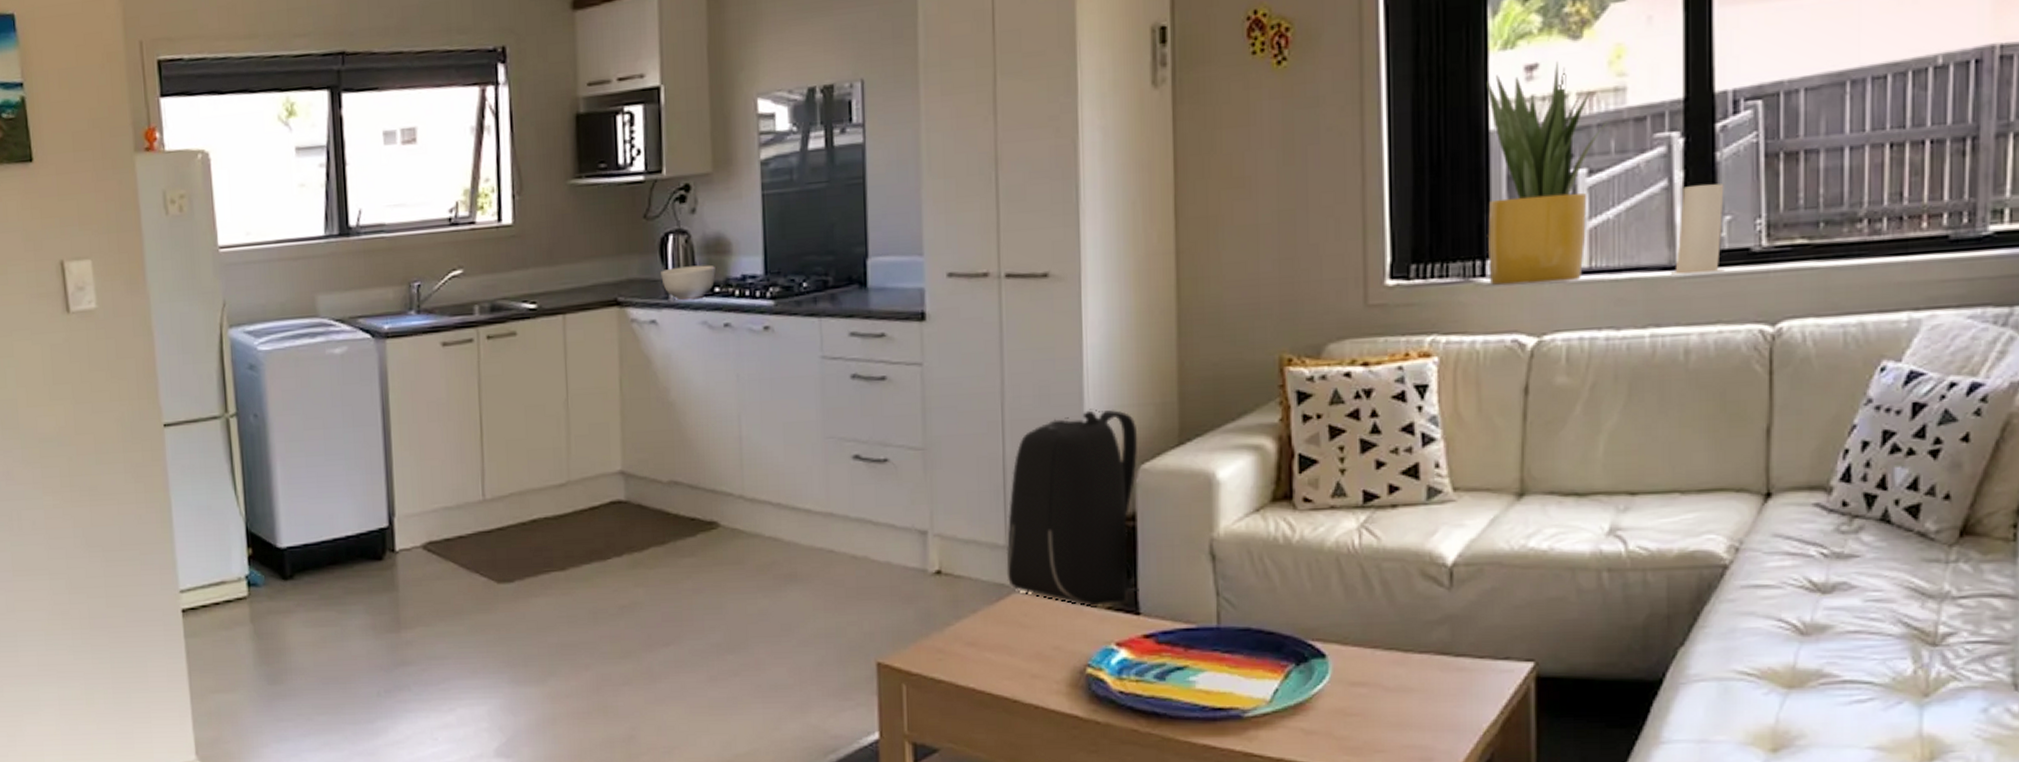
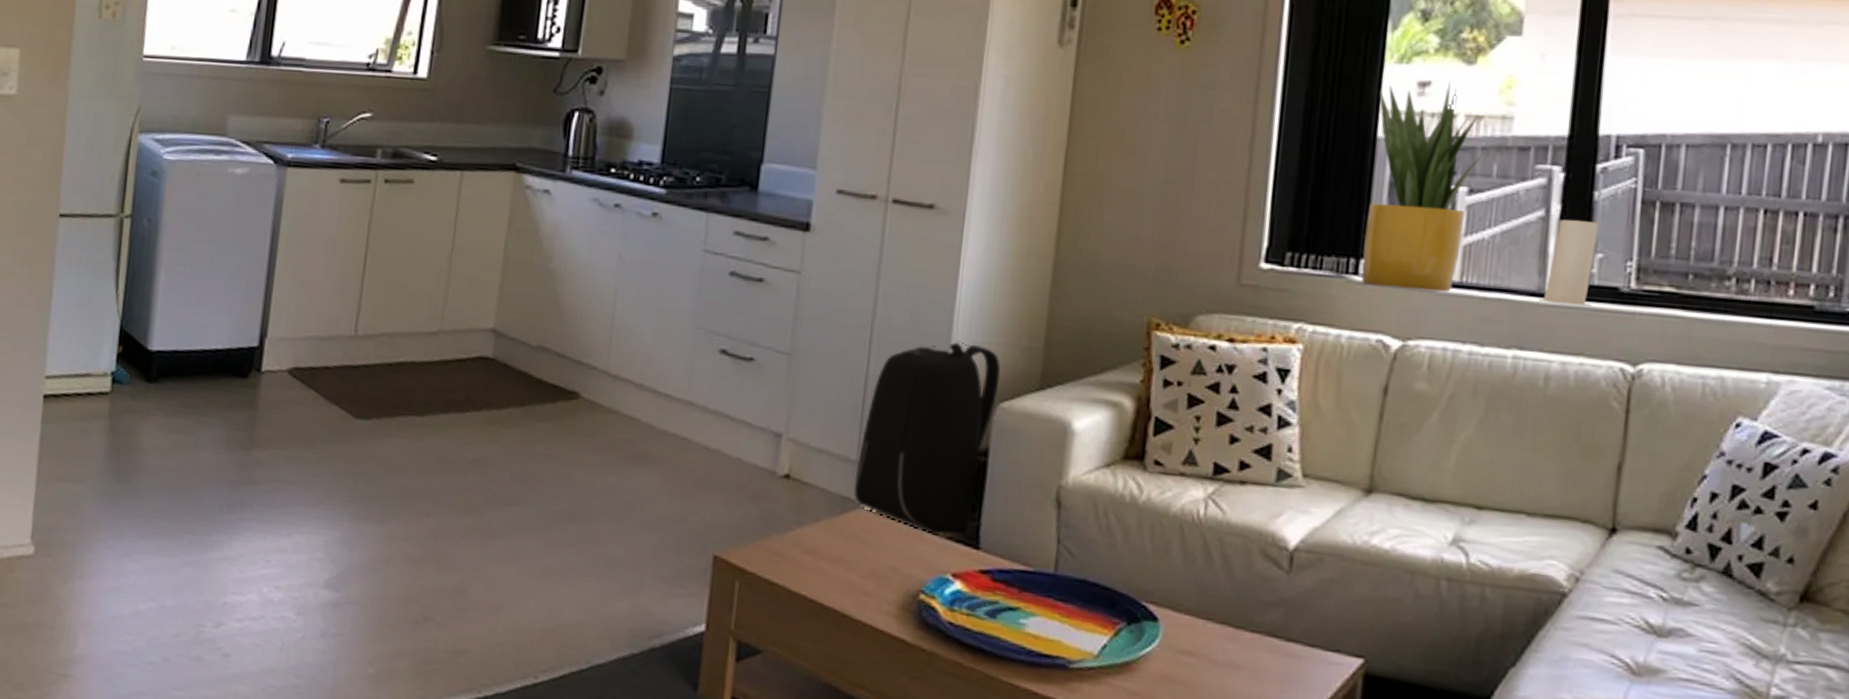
bowl: present [660,264,716,301] -> none [560,143,615,177]

